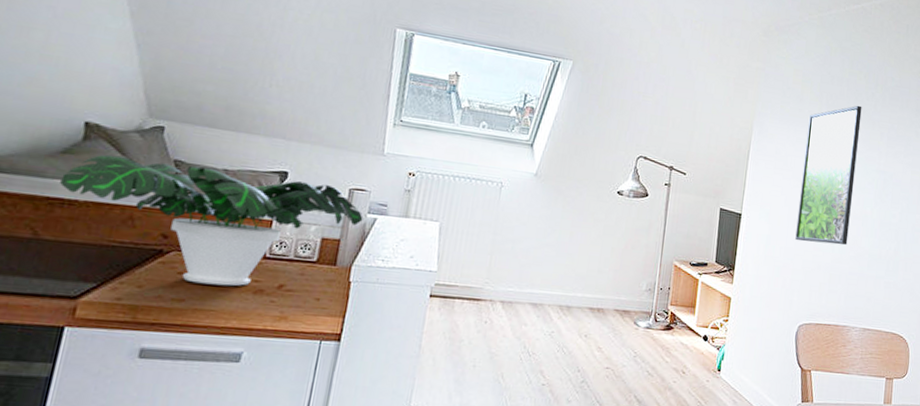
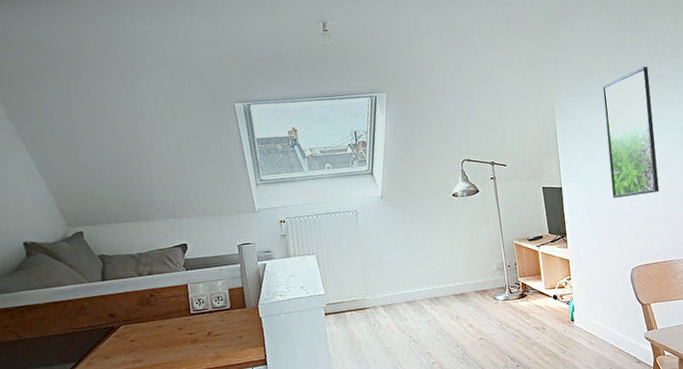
potted plant: present [60,154,363,286] -> none [22,246,256,346]

